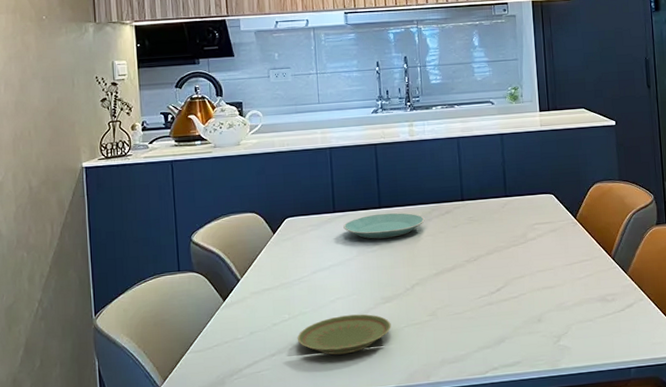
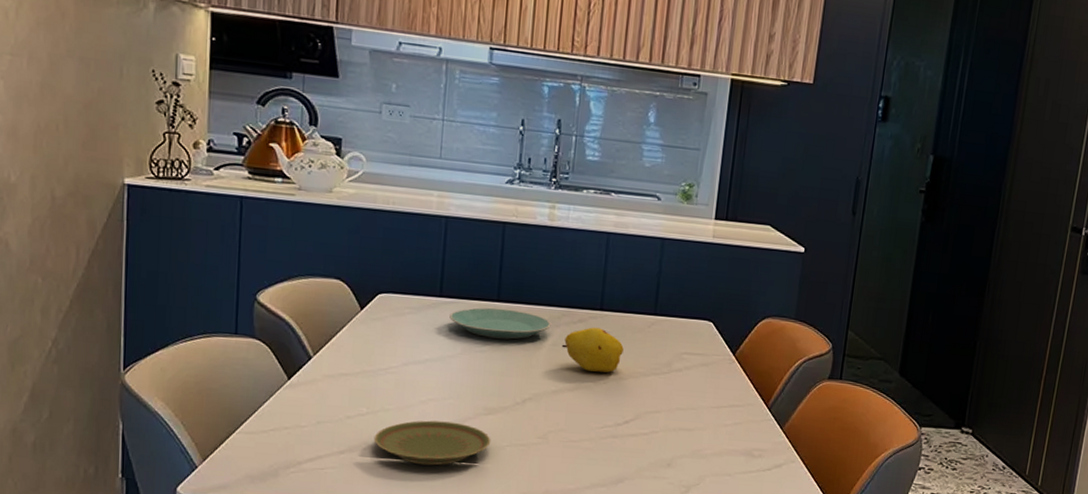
fruit: none [435,215,486,253] -> present [561,327,624,373]

